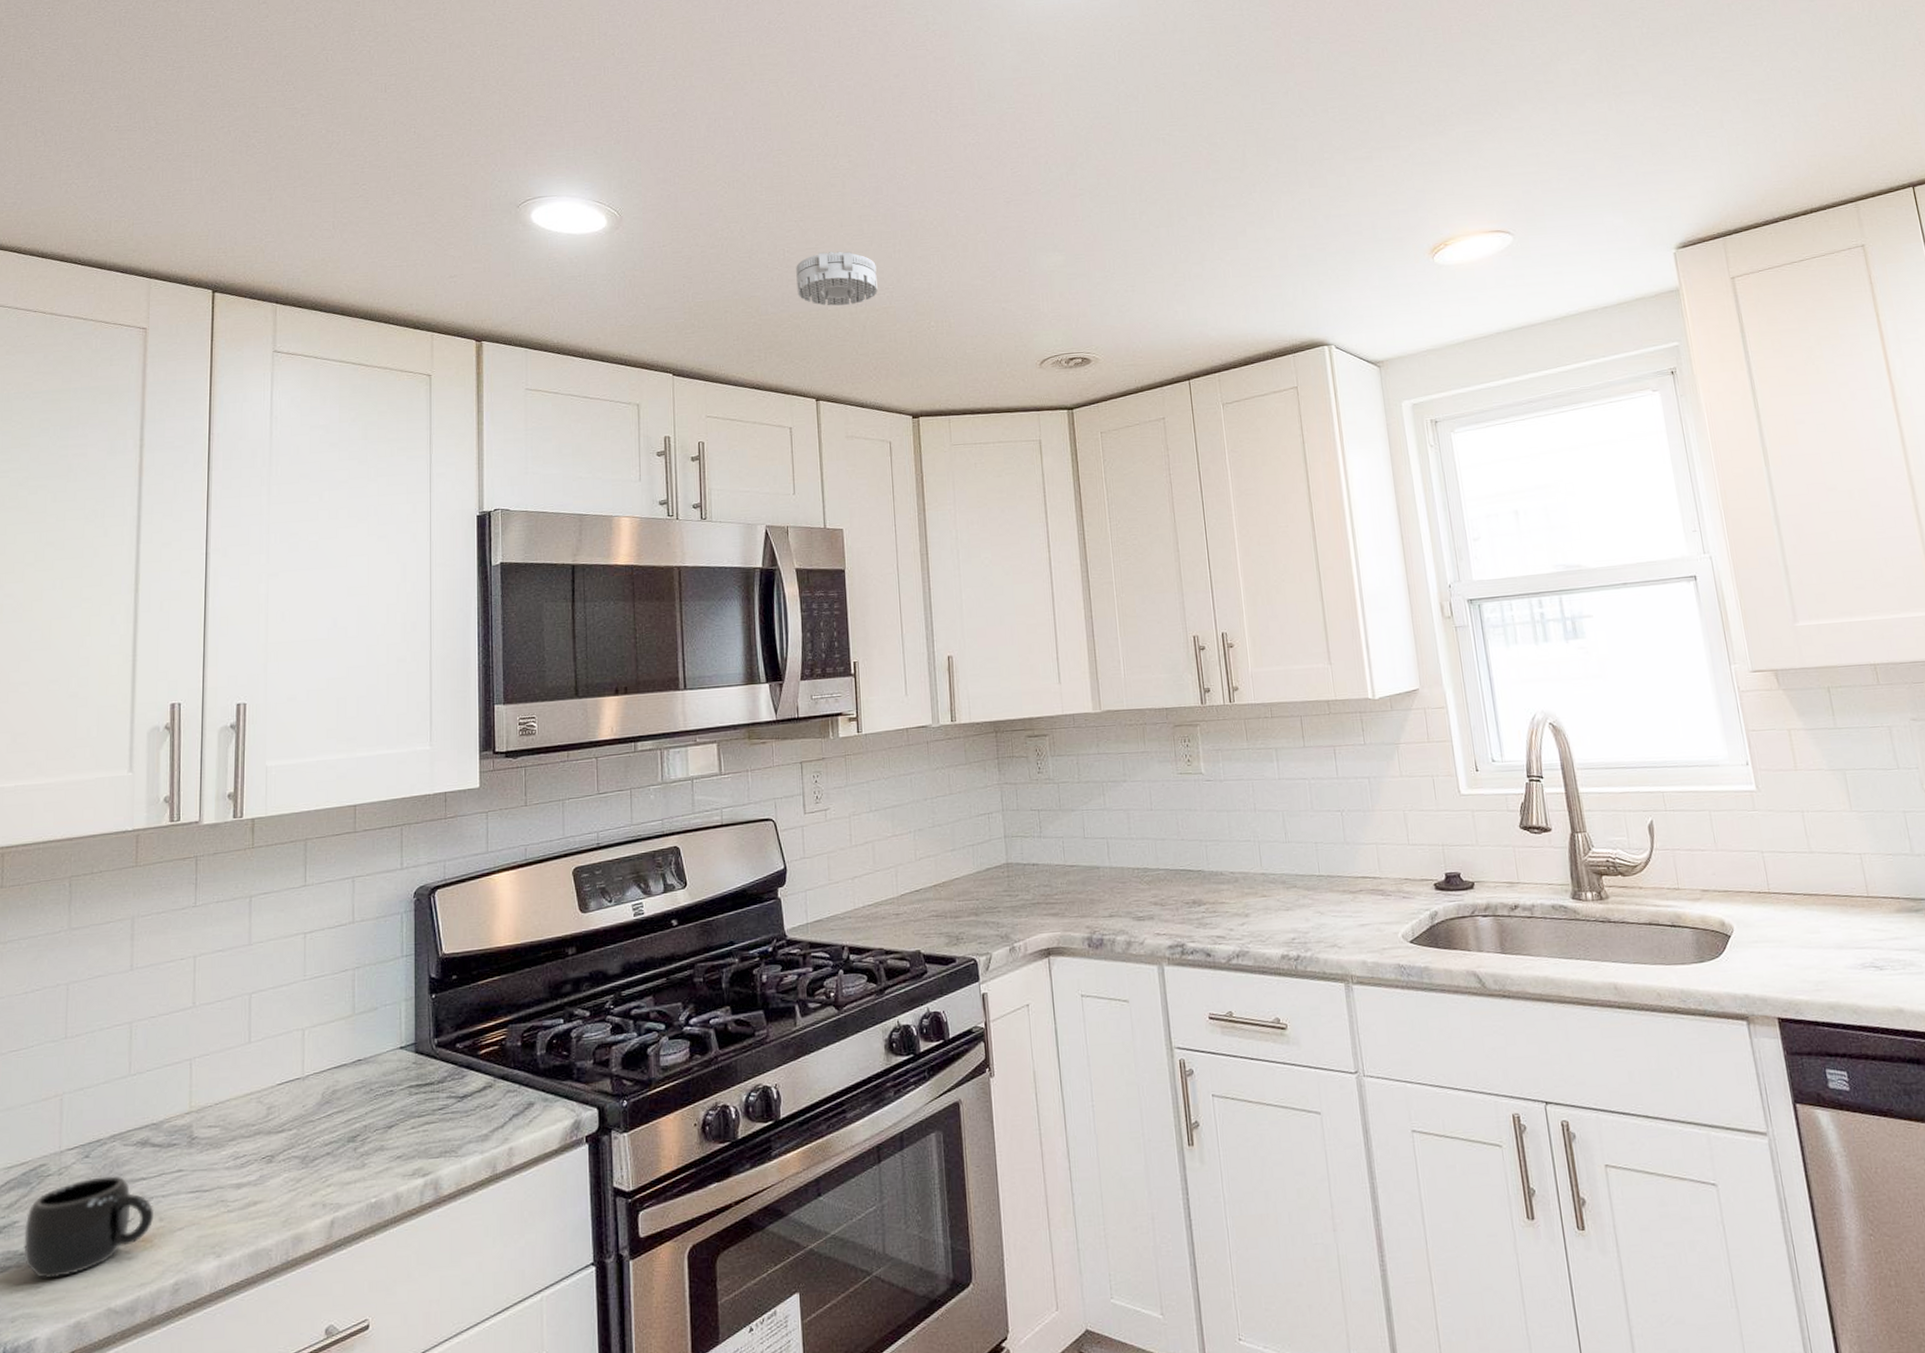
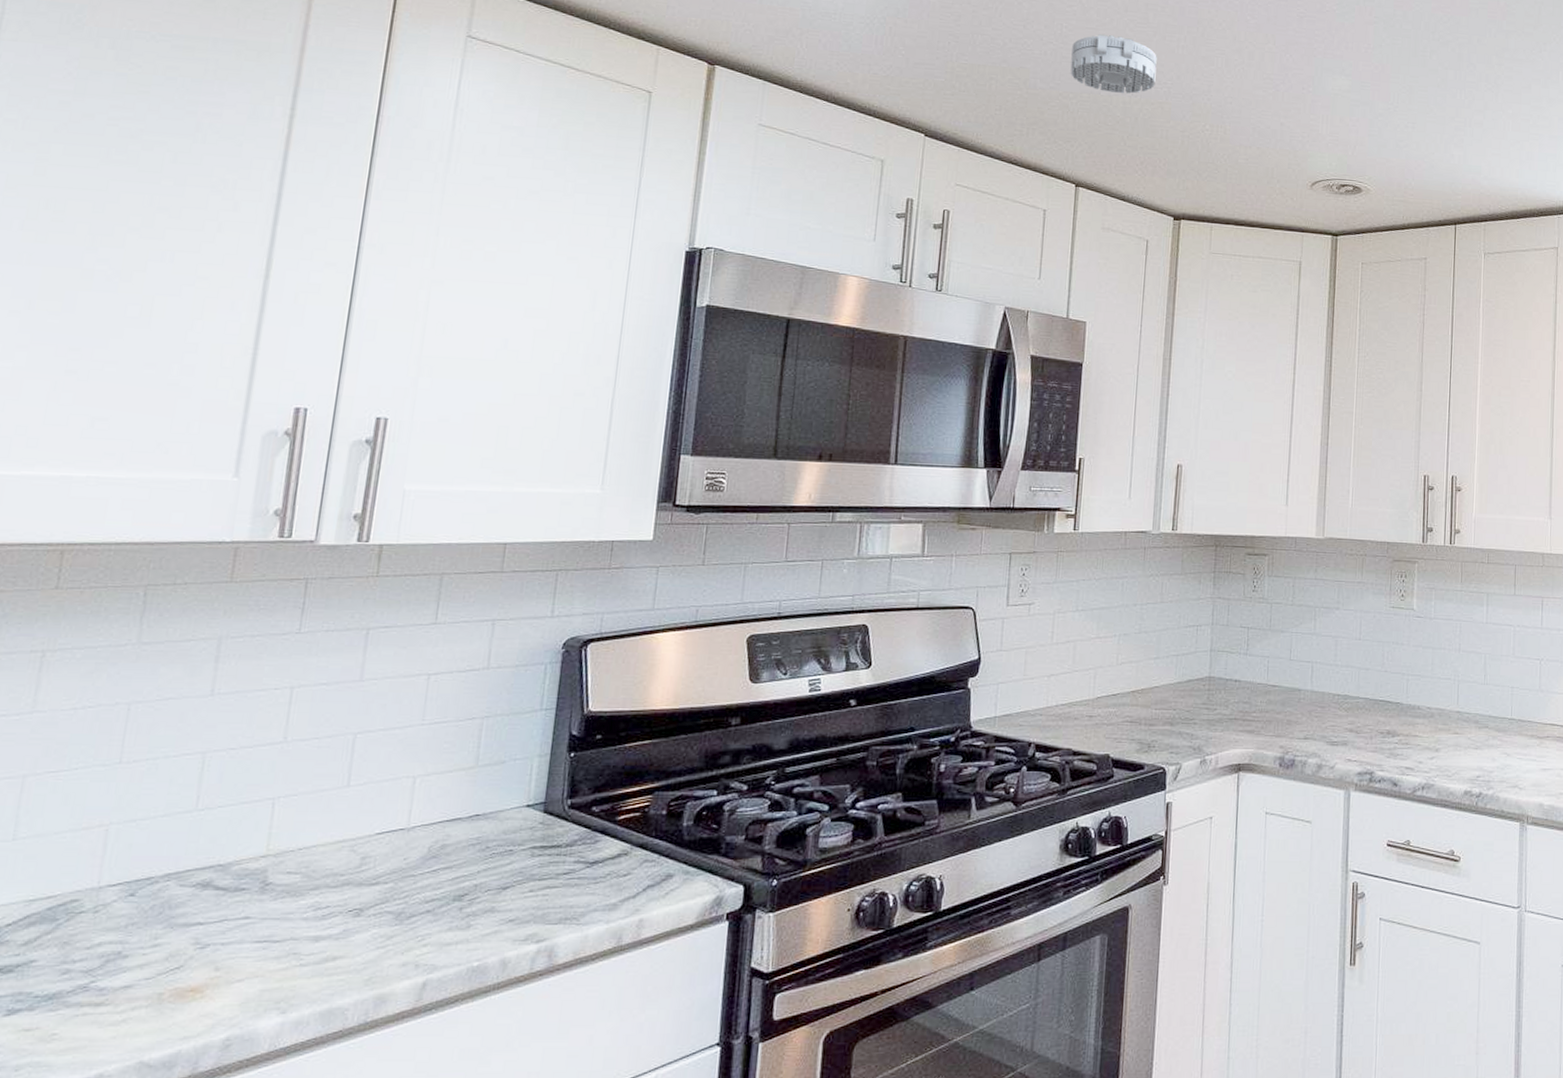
mug: present [23,1176,155,1279] -> none [39,918,210,1026]

